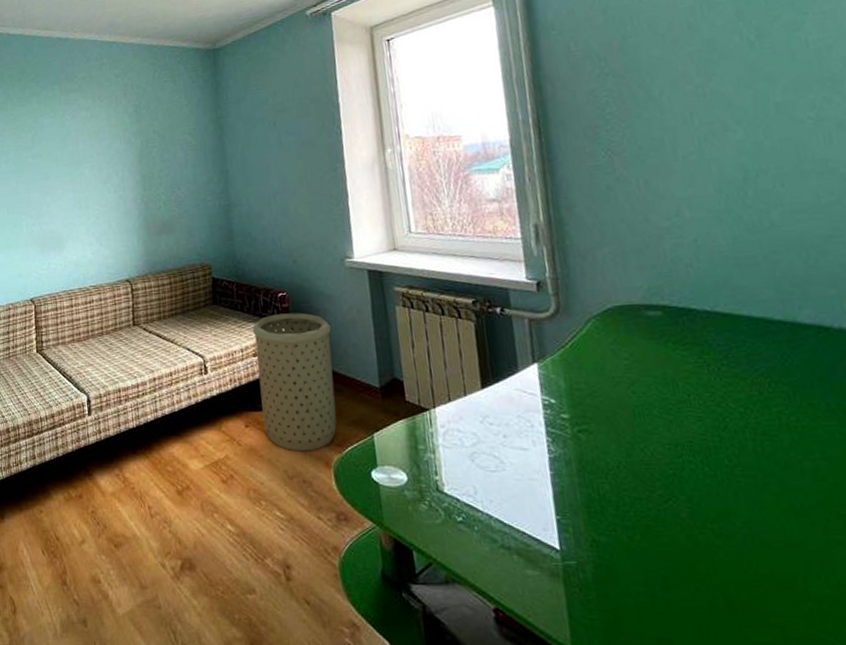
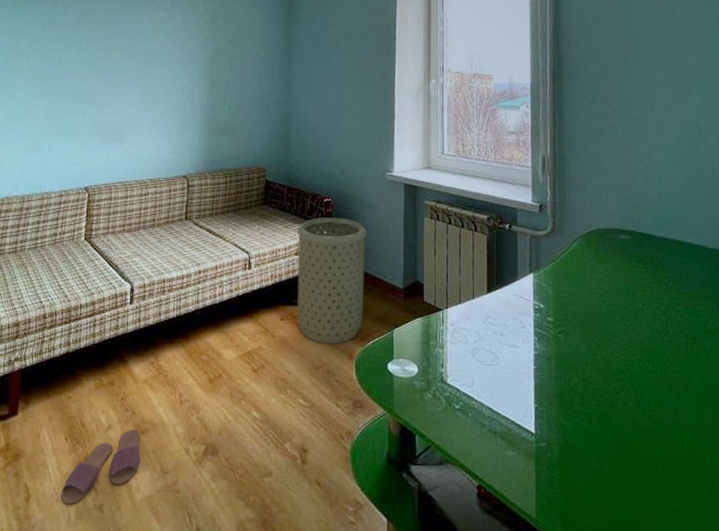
slippers: none [45,542,118,618] -> present [61,429,140,505]

